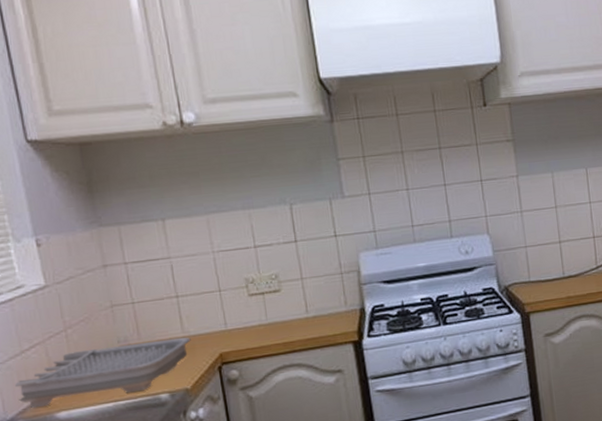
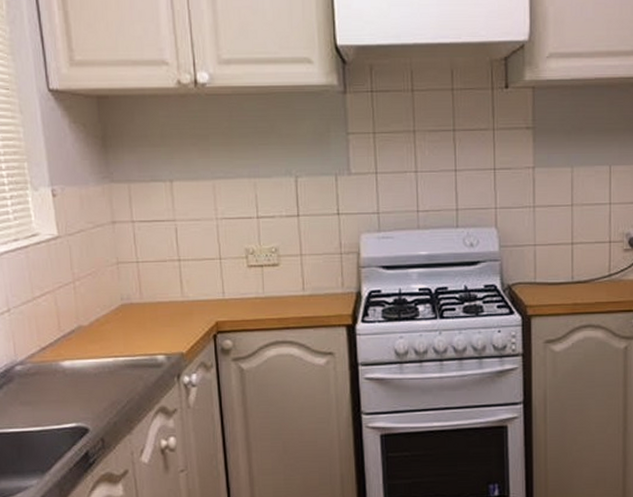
dish rack: present [14,337,191,408] -> none [25,301,190,353]

